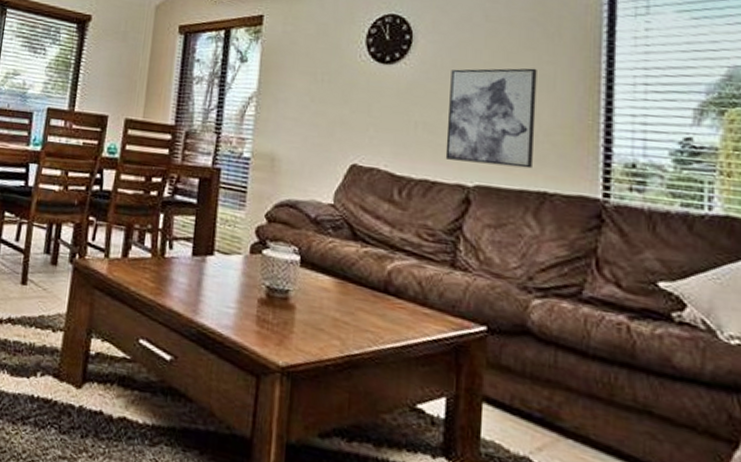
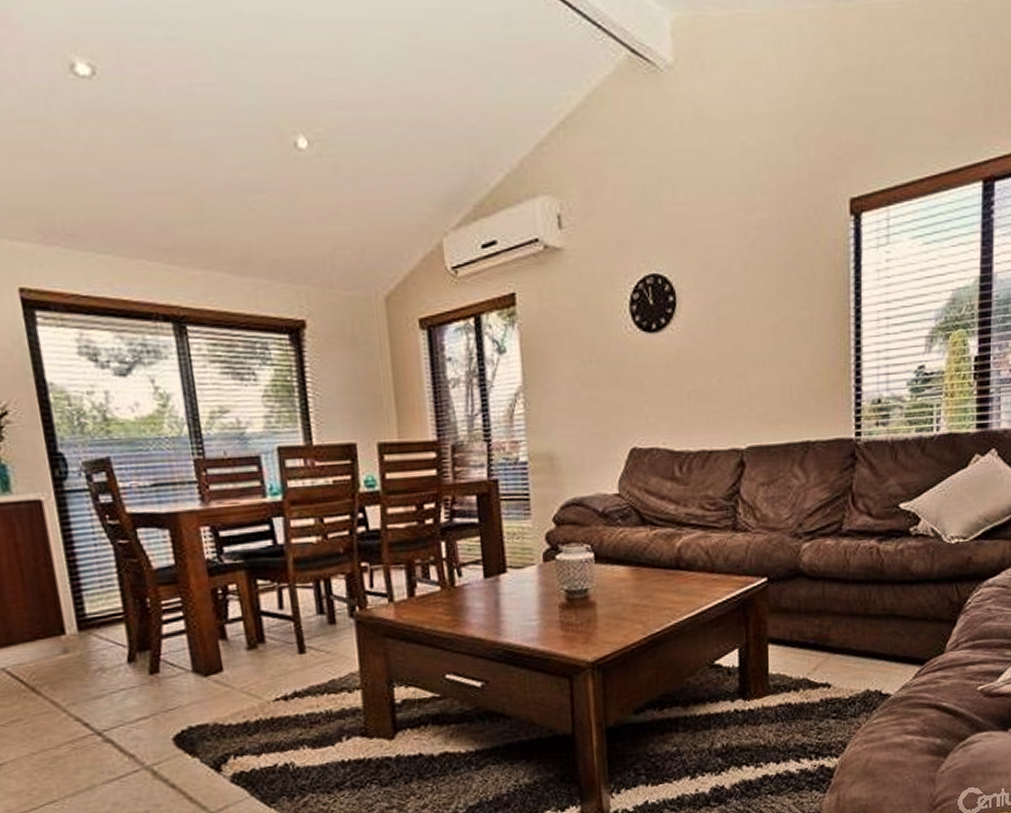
wall art: present [445,68,537,169] -> none [717,316,797,426]

